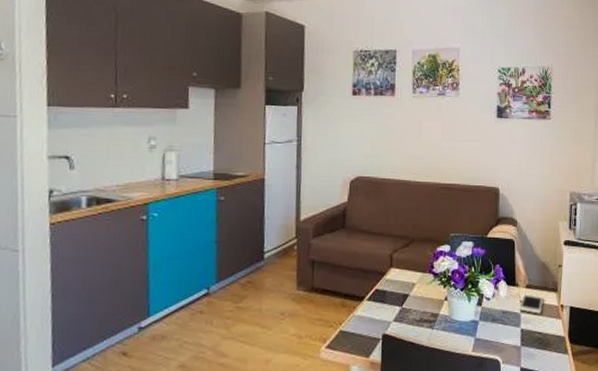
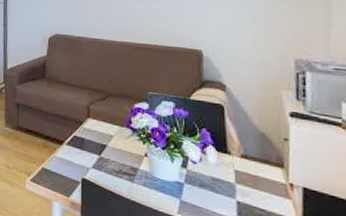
cell phone: present [519,294,543,314] -> none [233,163,265,189]

